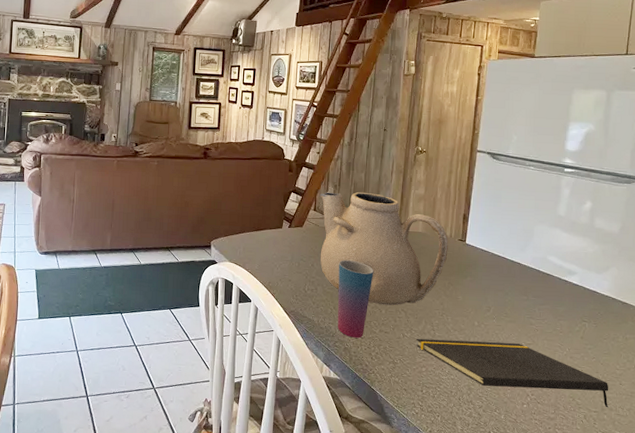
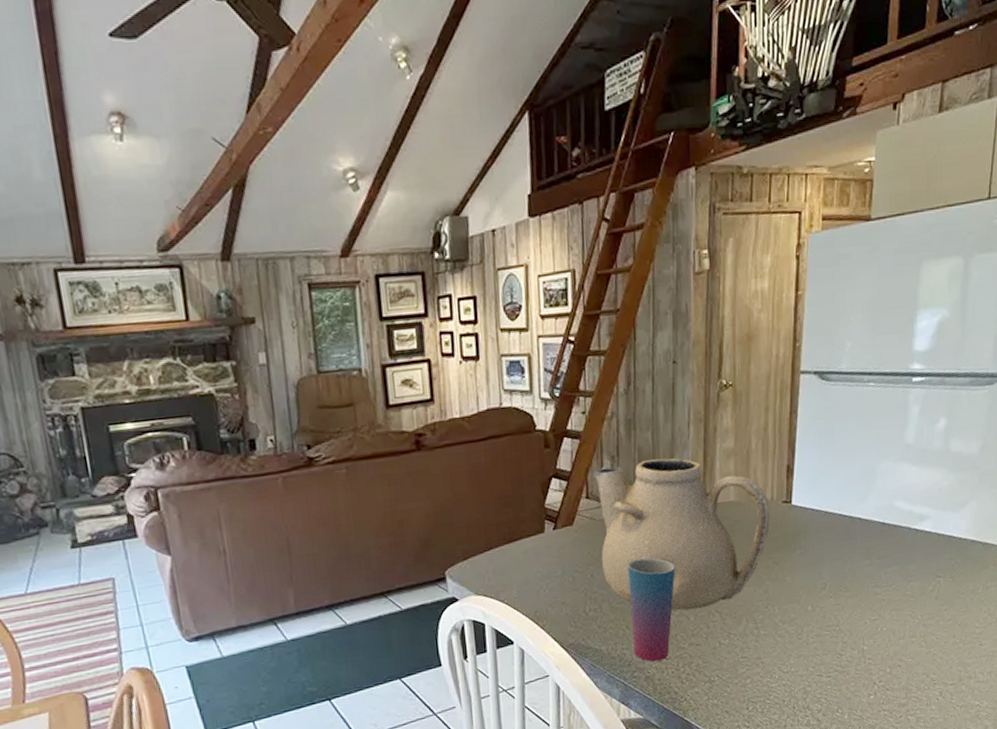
notepad: present [416,338,609,408] -> none [737,622,968,685]

